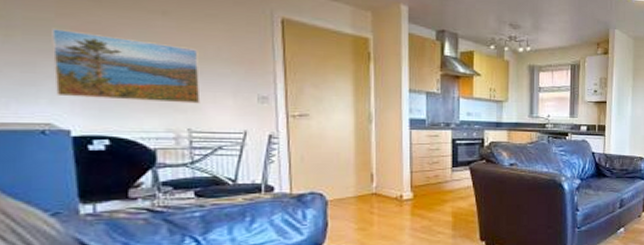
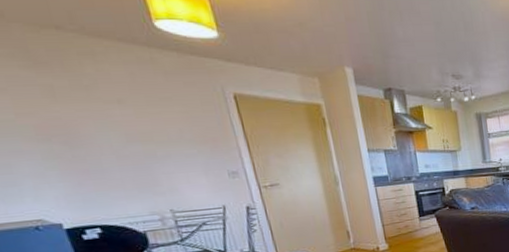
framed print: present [51,27,201,104] -> none [16,128,176,194]

